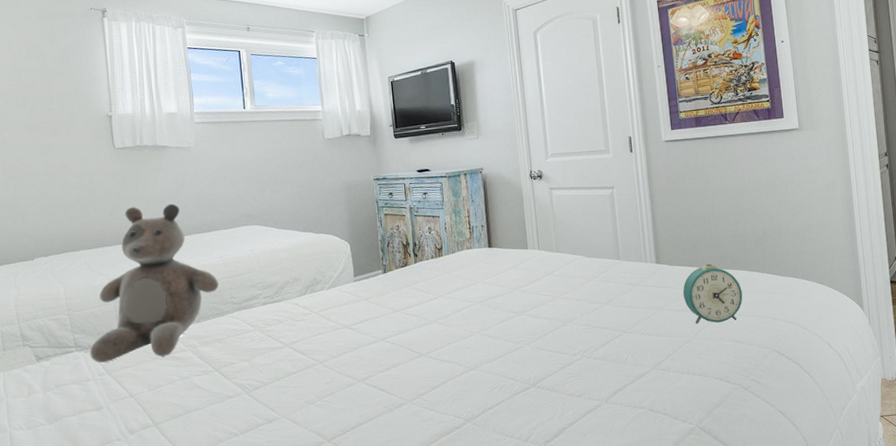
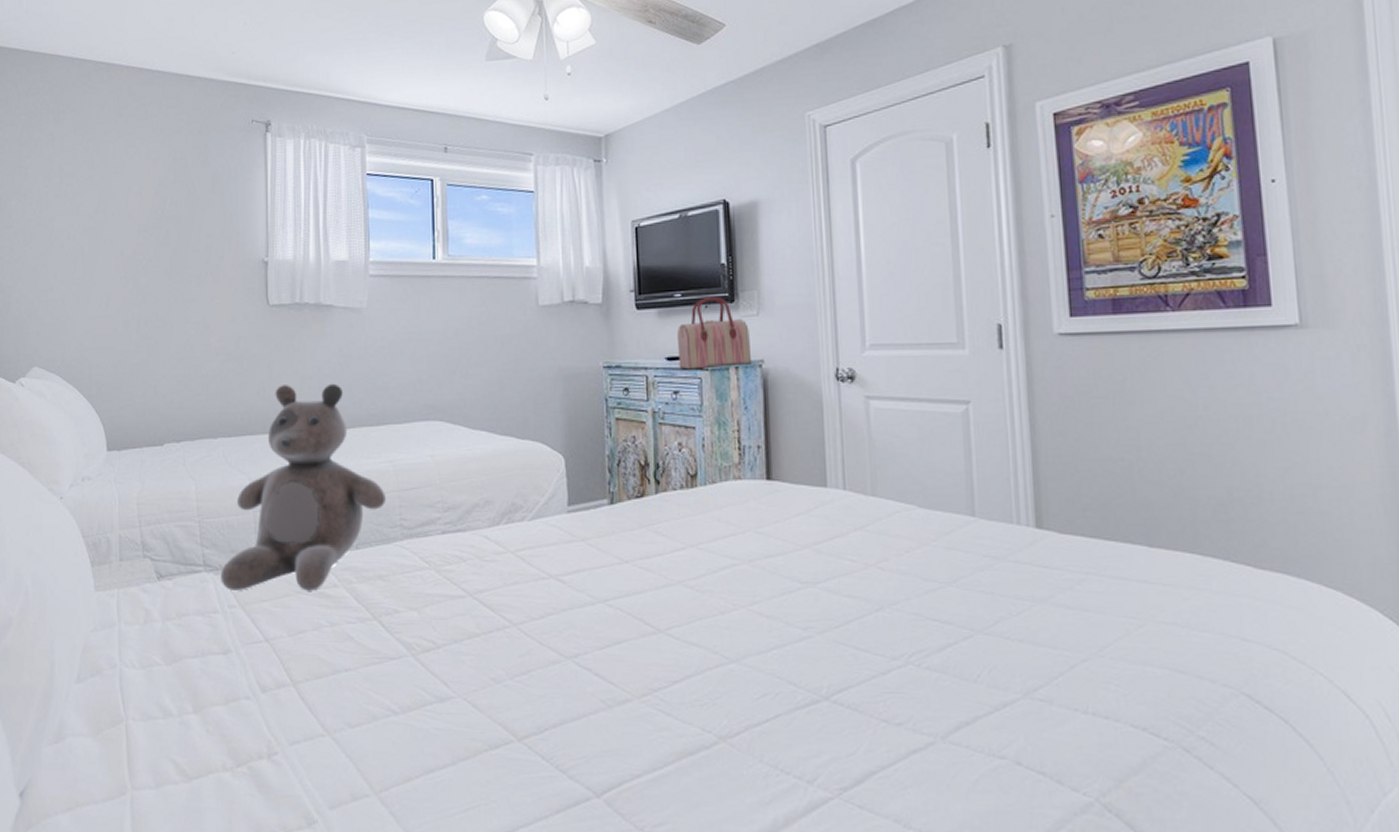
handbag: none [423,127,475,178] -> present [676,297,752,370]
alarm clock: present [683,263,743,325] -> none [1080,536,1187,635]

